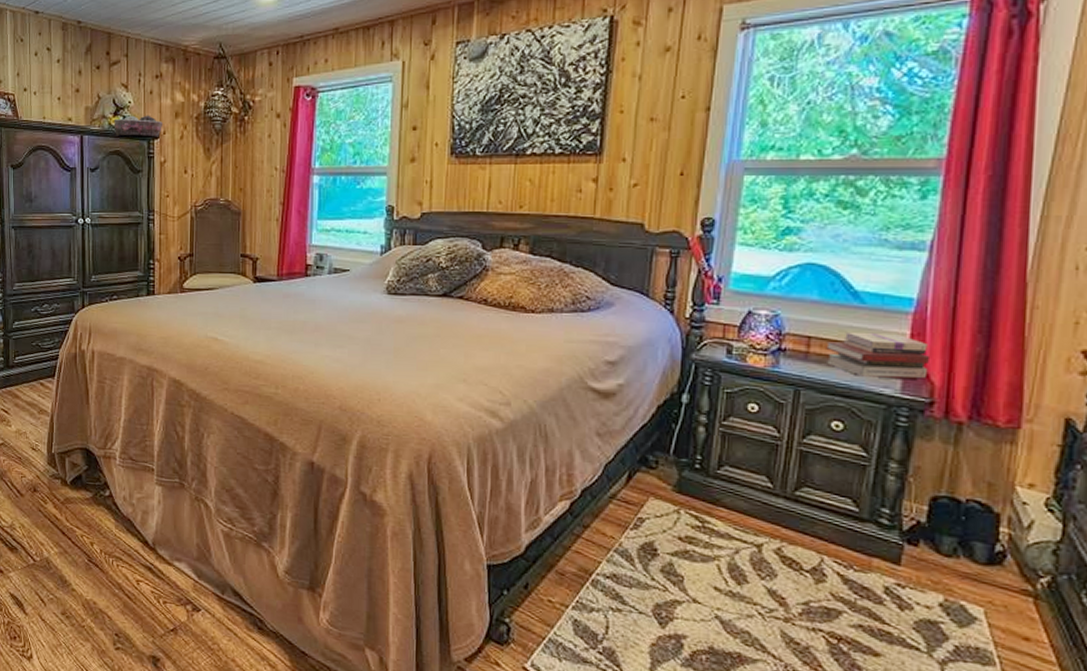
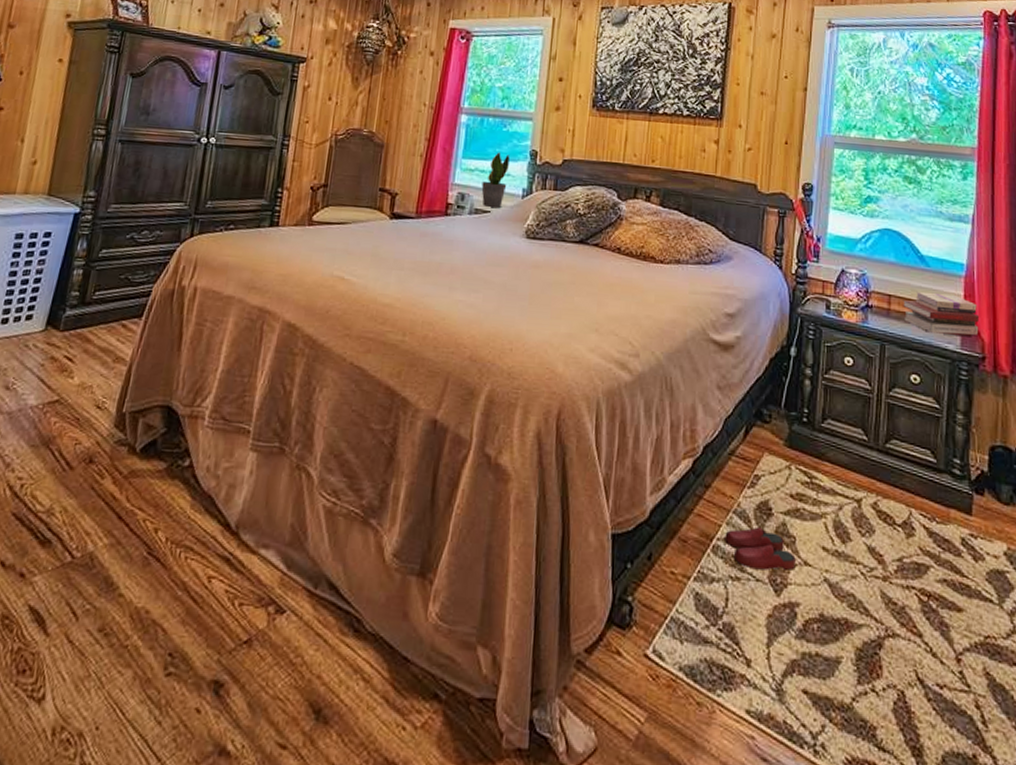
decorative basket: present [113,115,163,139] -> none [258,36,312,63]
potted plant: none [339,211,365,267] -> present [481,152,510,209]
slippers: none [605,565,683,606] -> present [725,526,796,570]

